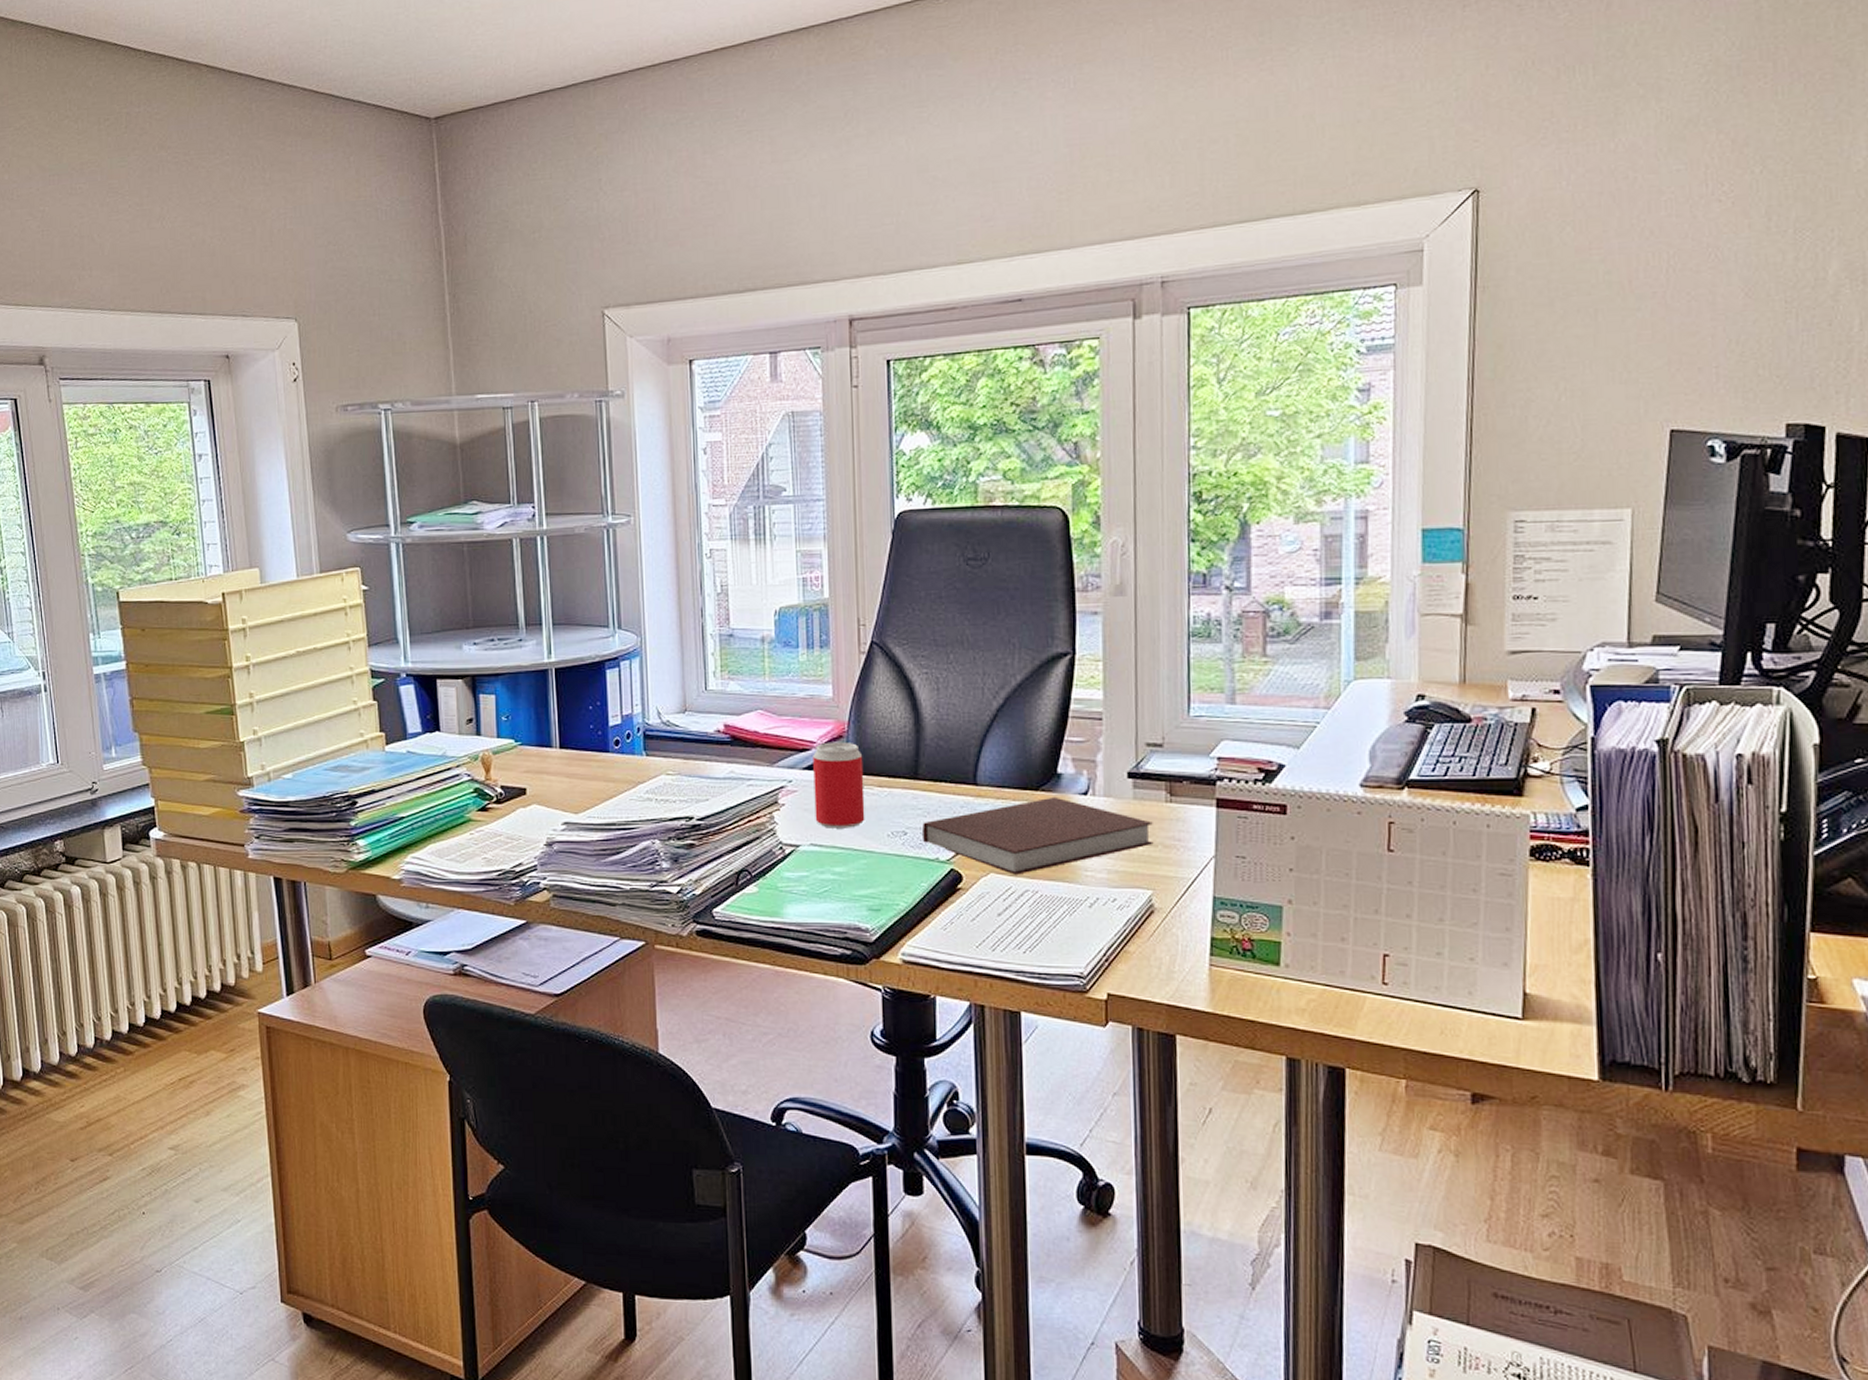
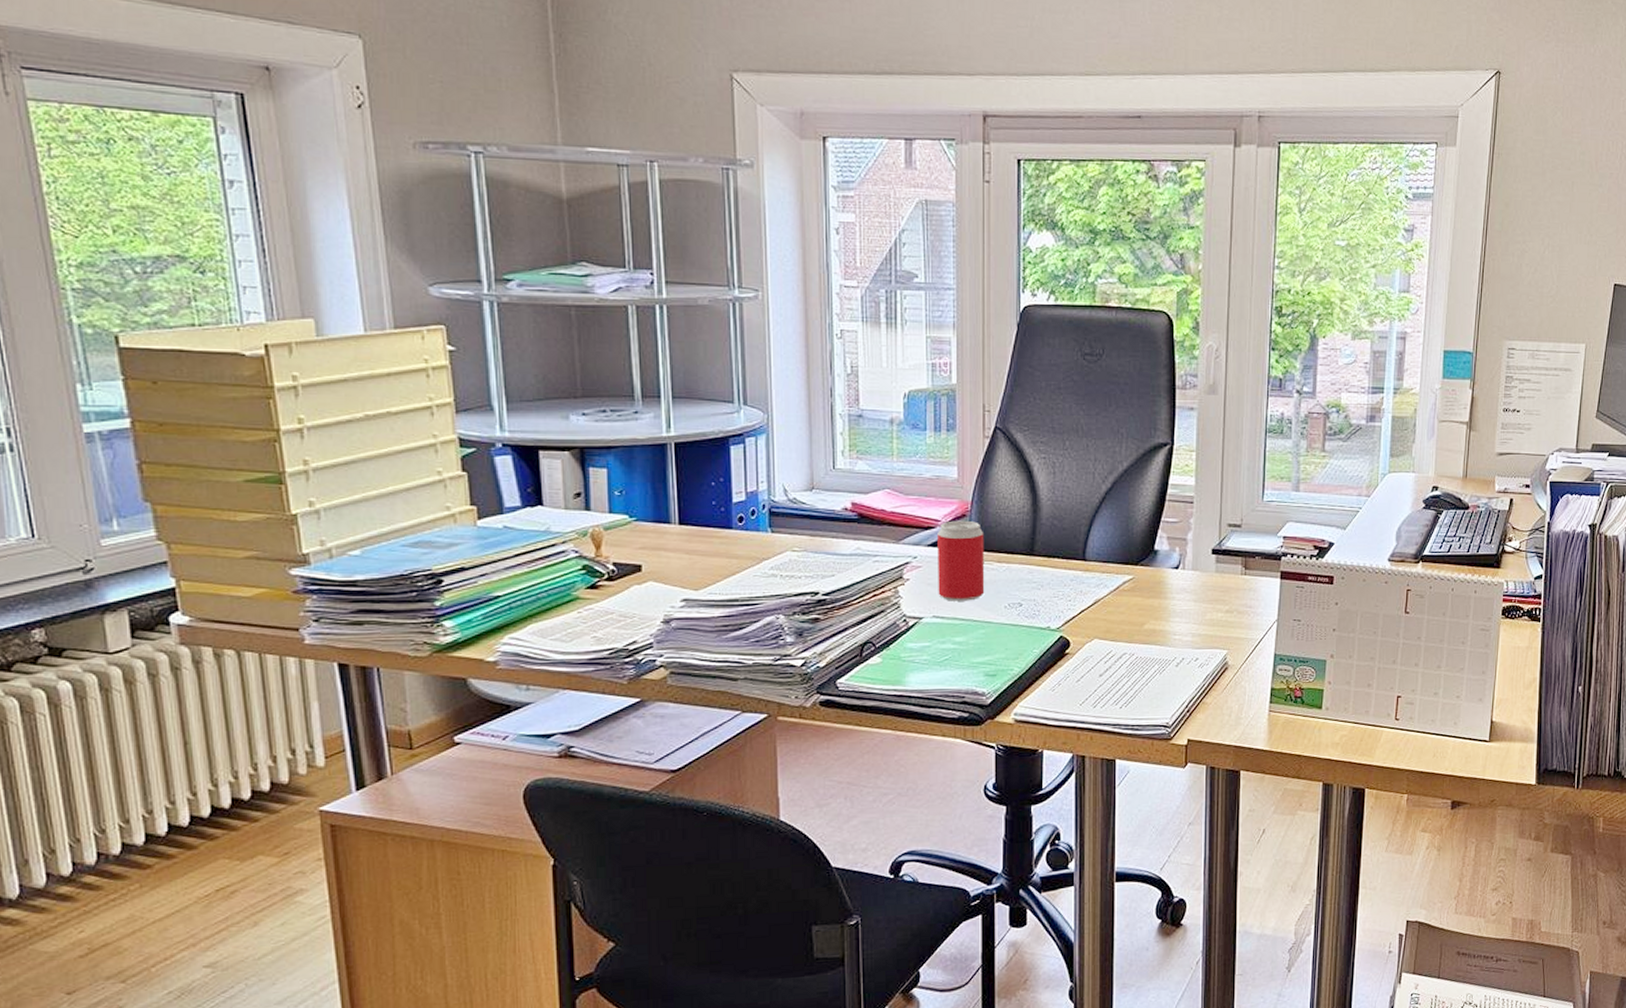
notebook: present [923,796,1154,875] -> none [1036,570,1230,640]

